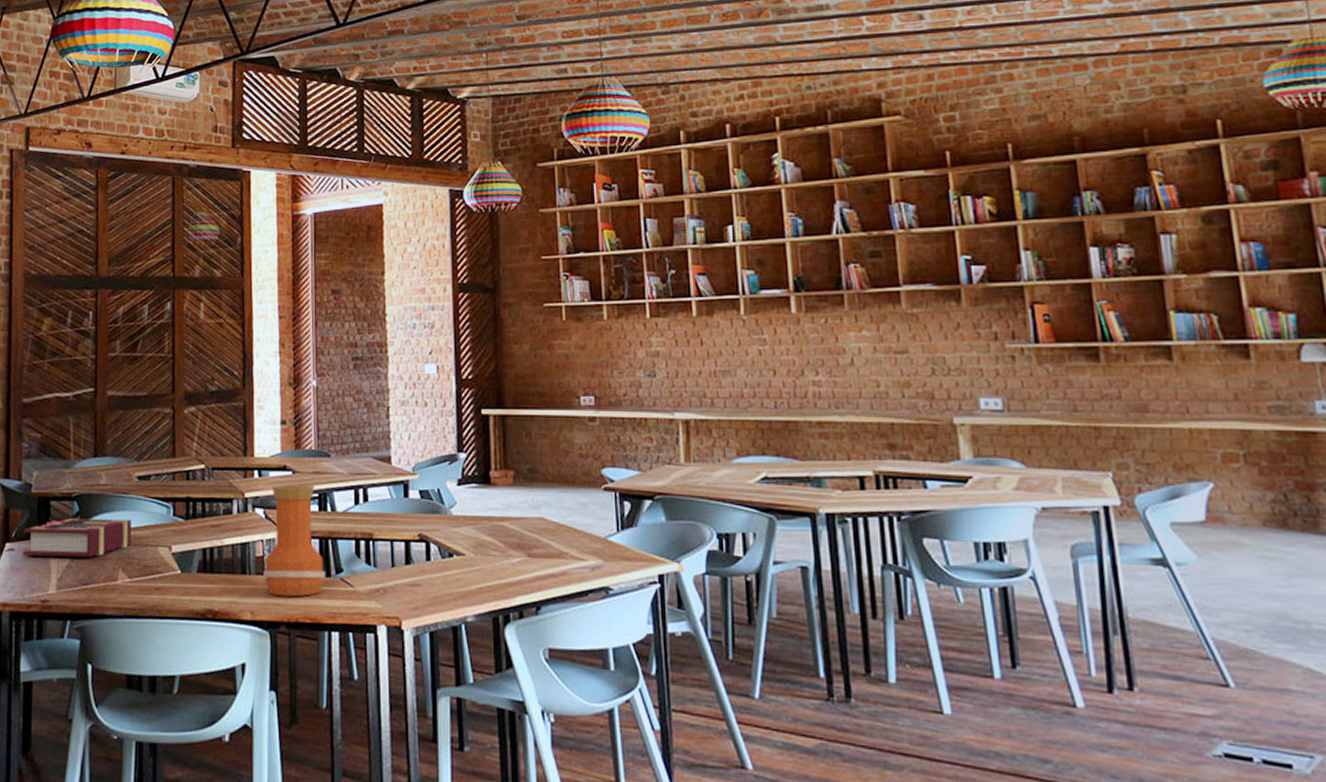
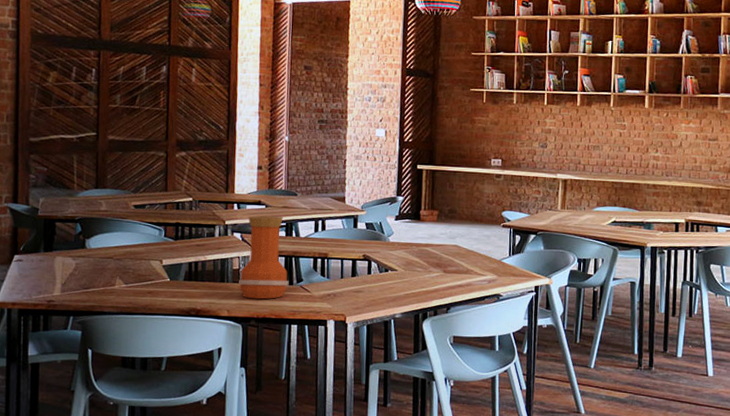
book: present [22,518,132,557] -> none [30,236,129,267]

